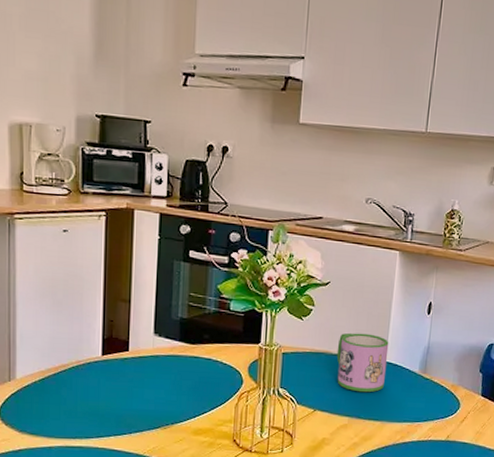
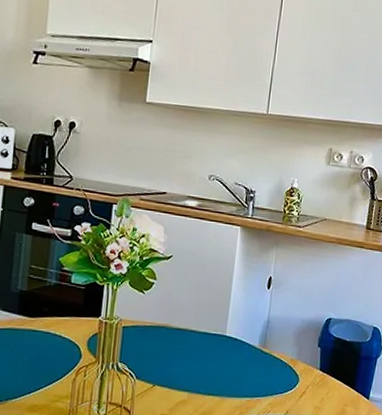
mug: present [336,332,389,393] -> none [177,306,230,367]

